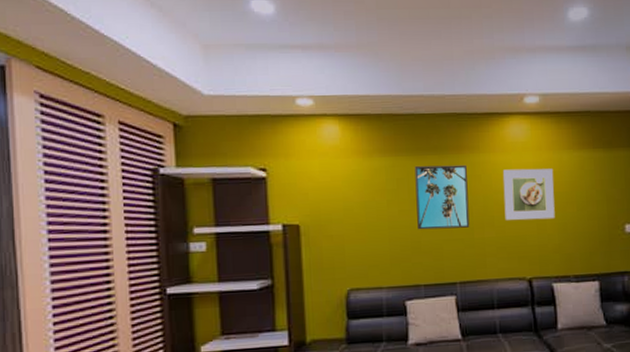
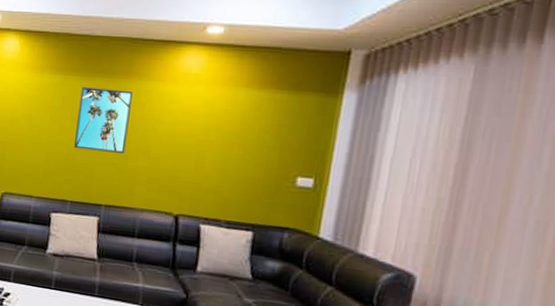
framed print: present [503,168,555,221] -> none [162,100,225,159]

